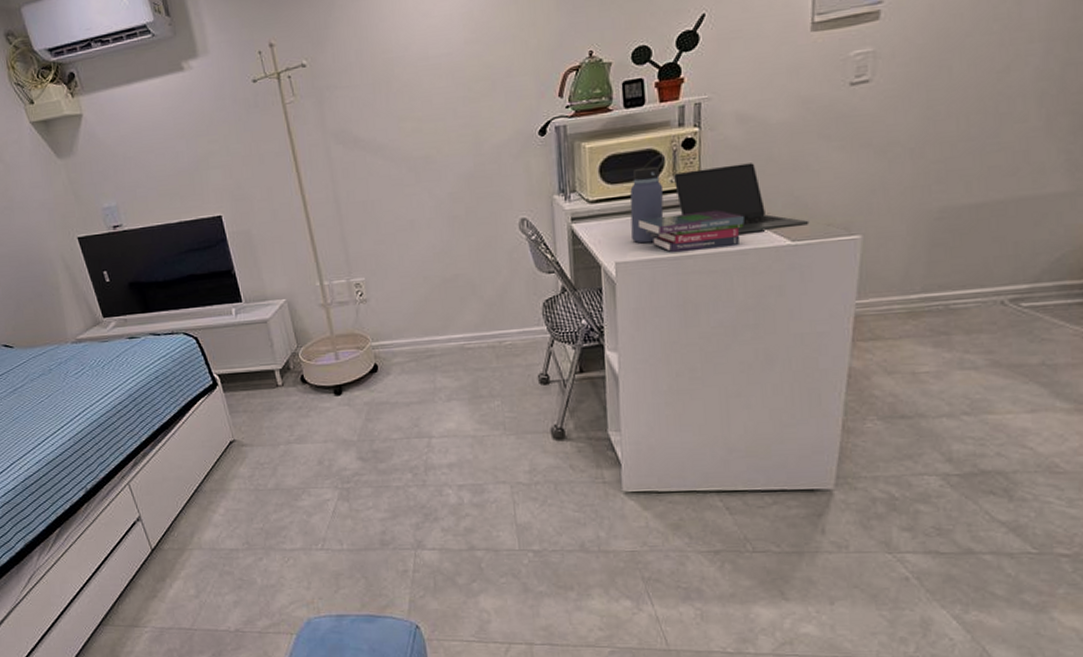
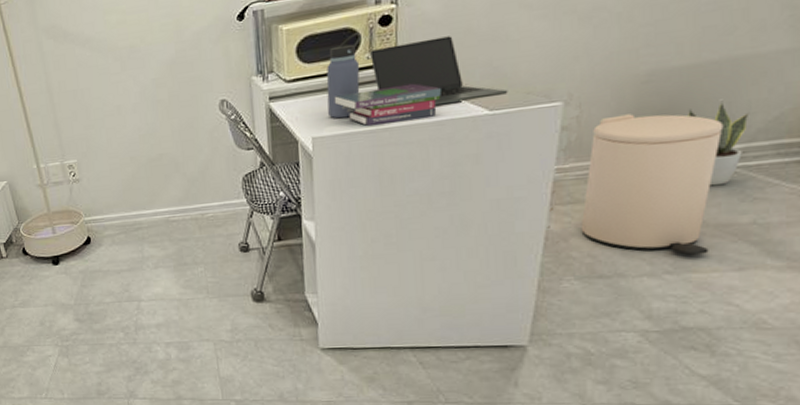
pedal bin: none [882,250,1011,396] -> present [580,114,724,255]
potted plant: none [978,240,1034,326] -> present [688,100,750,186]

